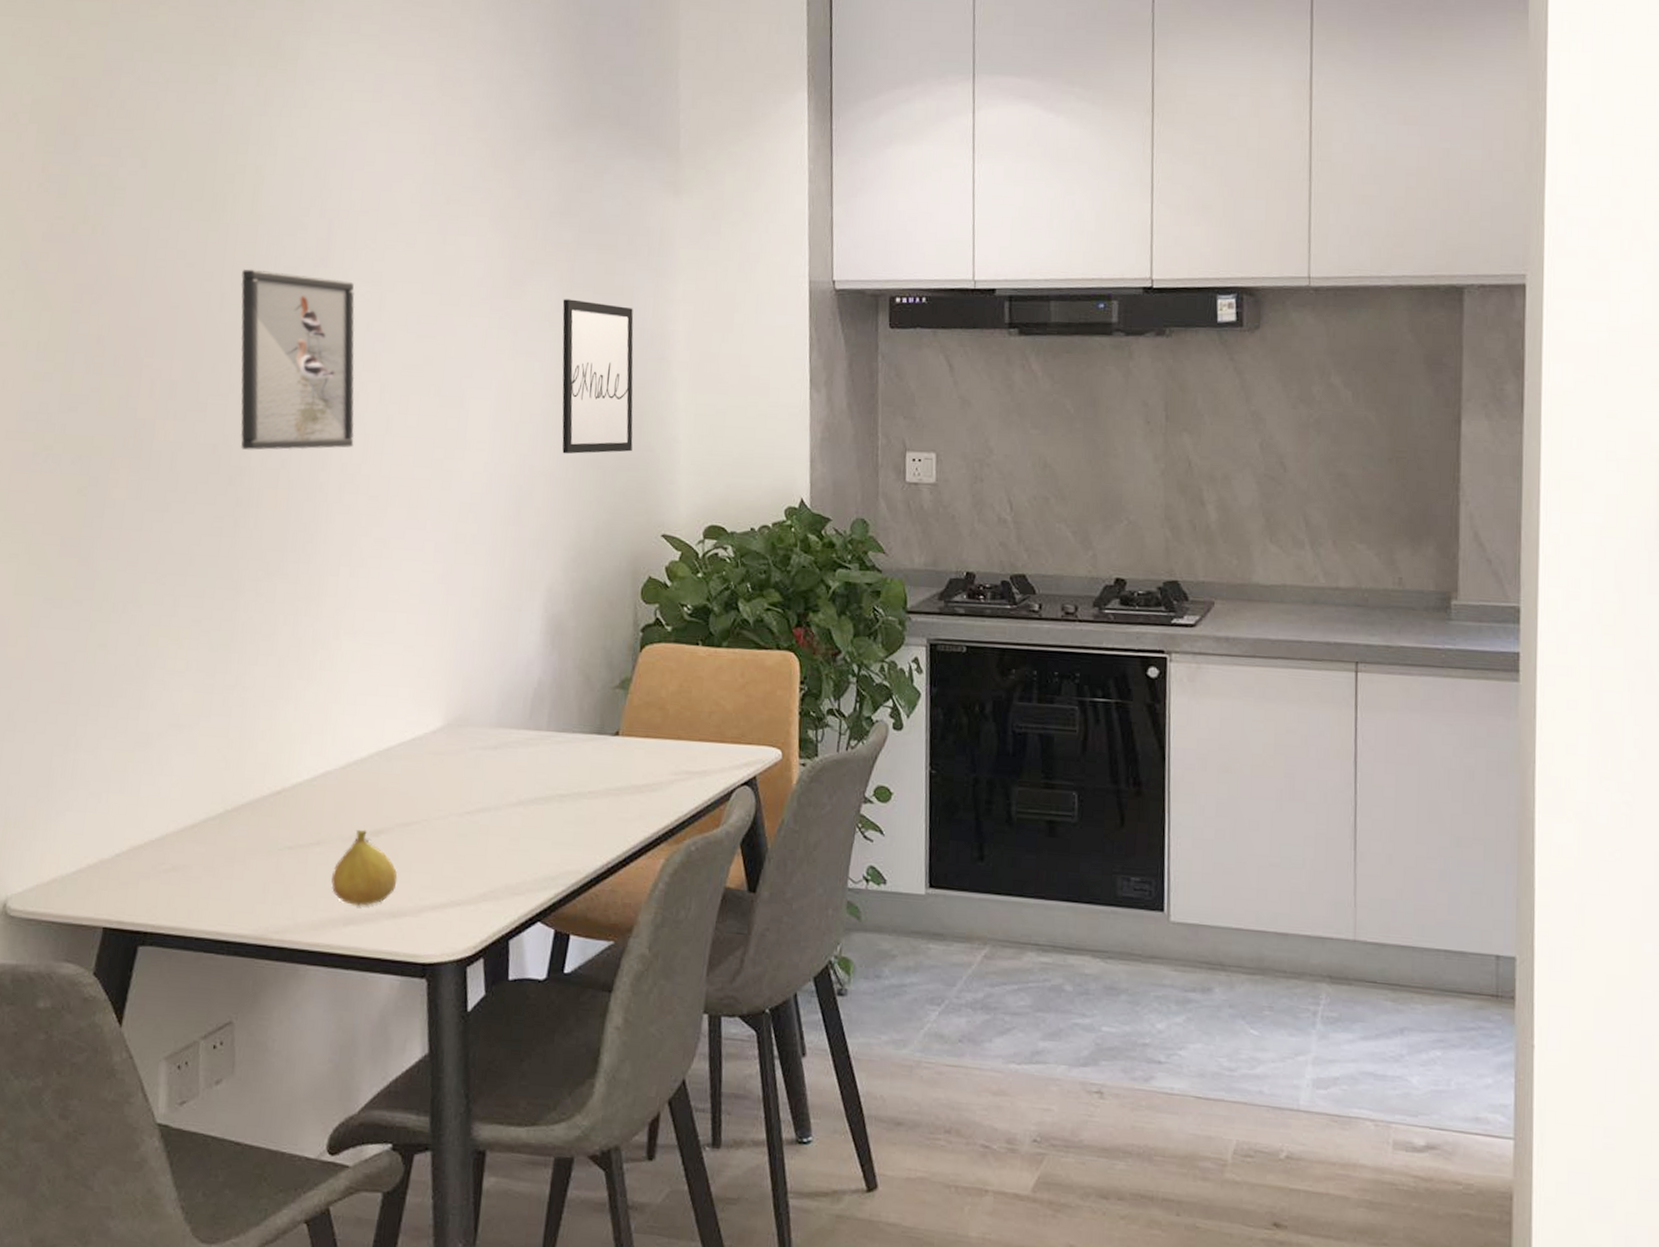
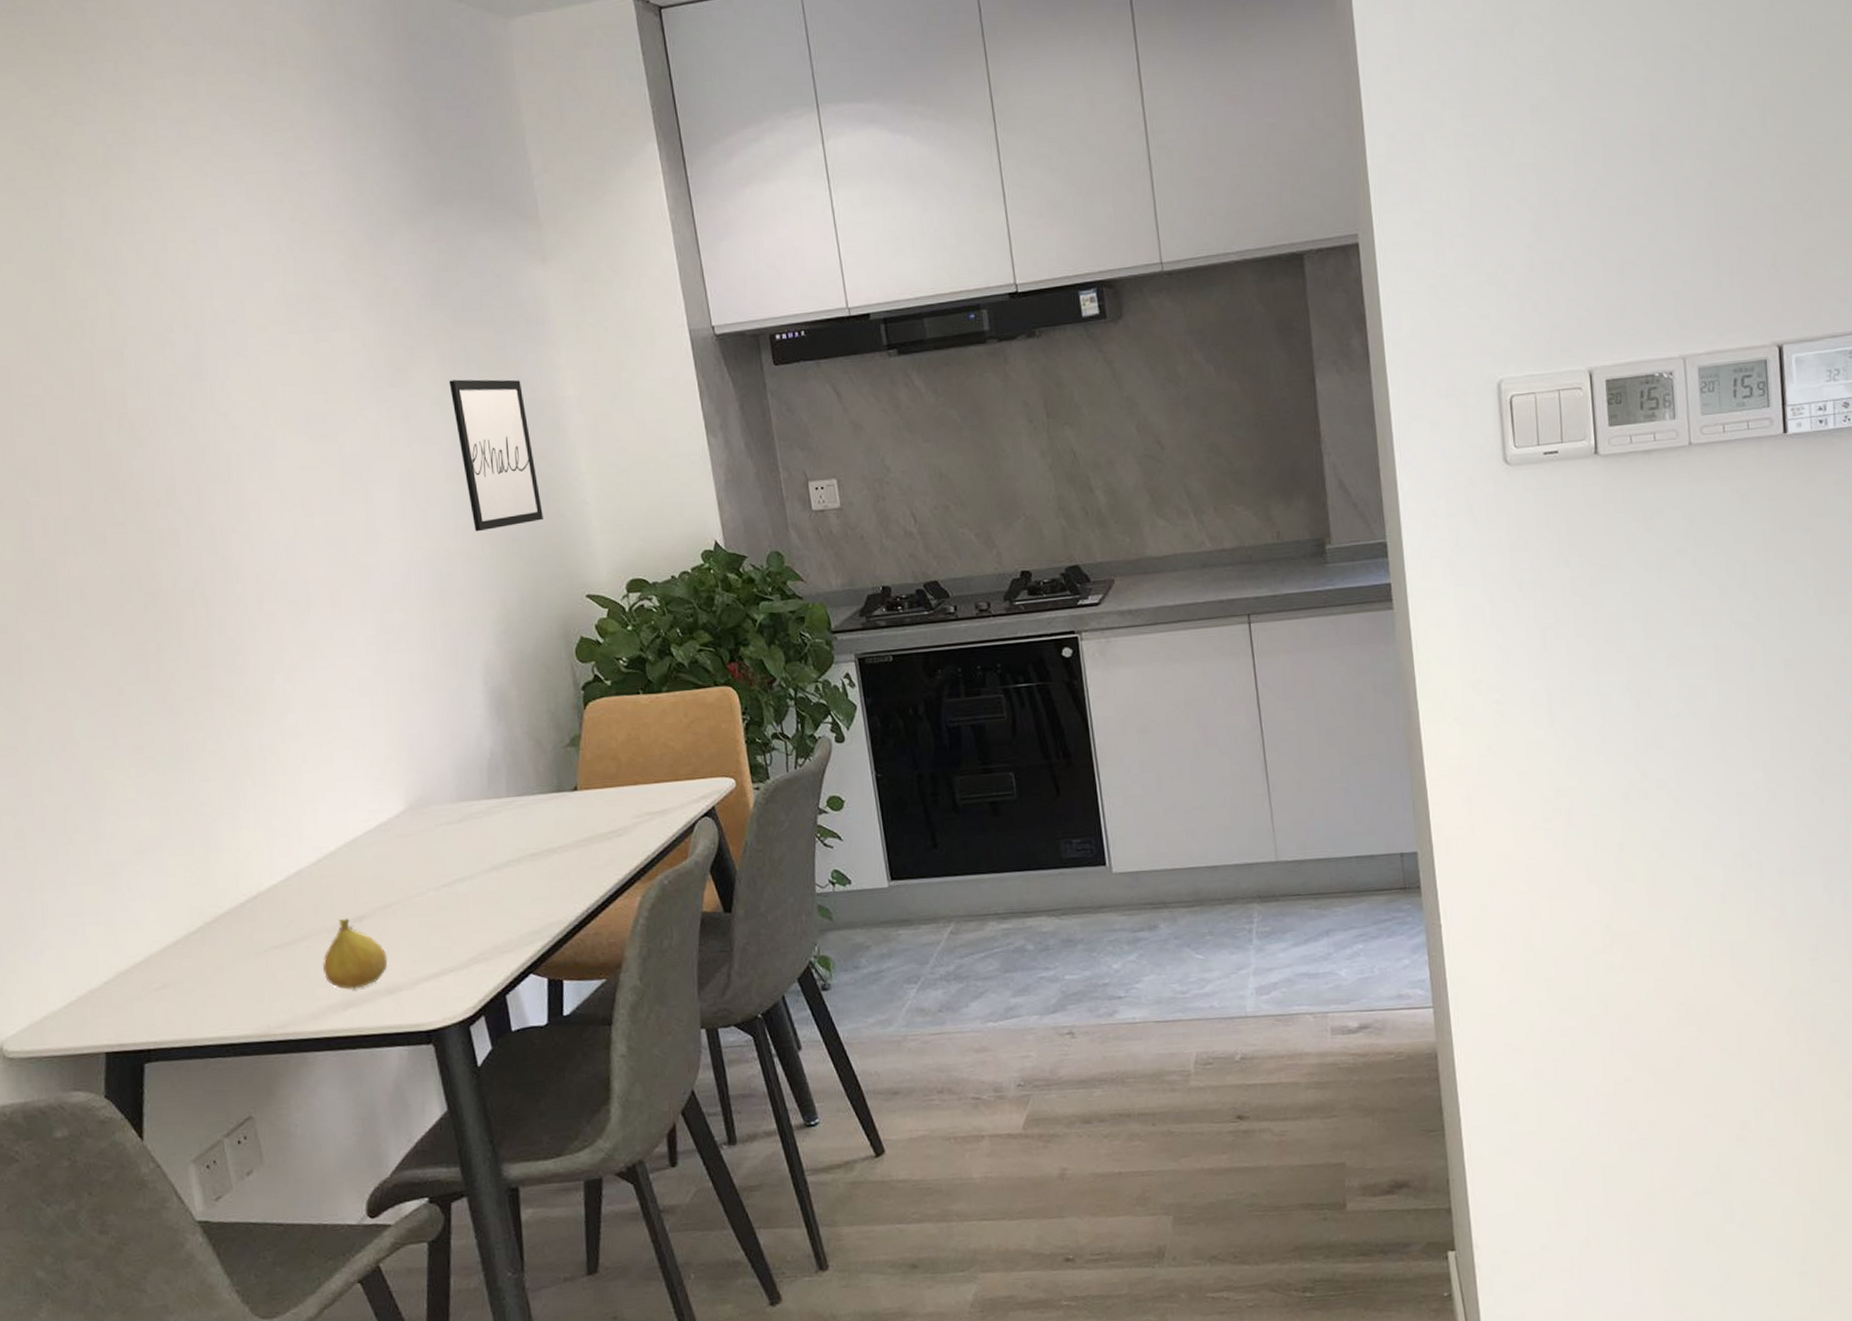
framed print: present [240,269,355,450] -> none [115,392,264,575]

